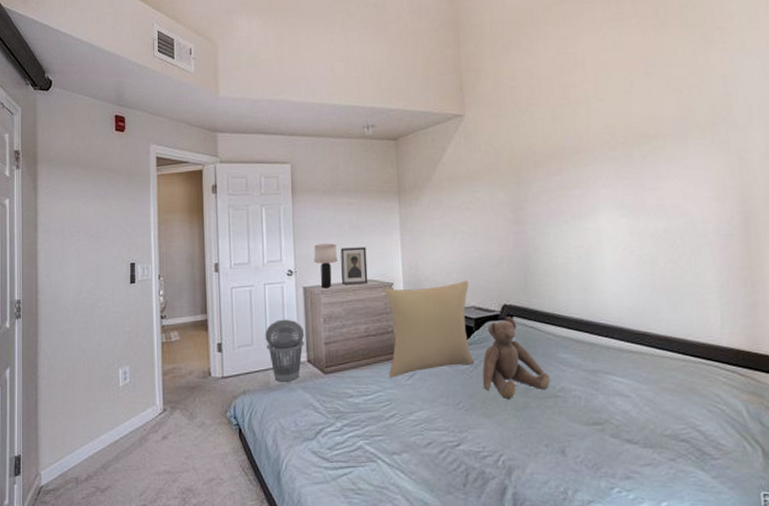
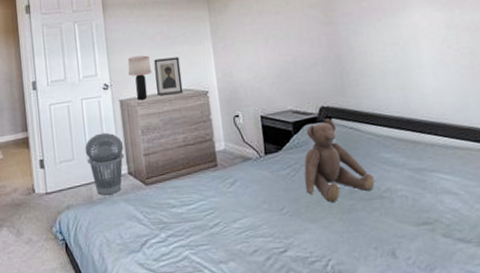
pillow: present [384,280,474,378] -> none [200,84,295,186]

